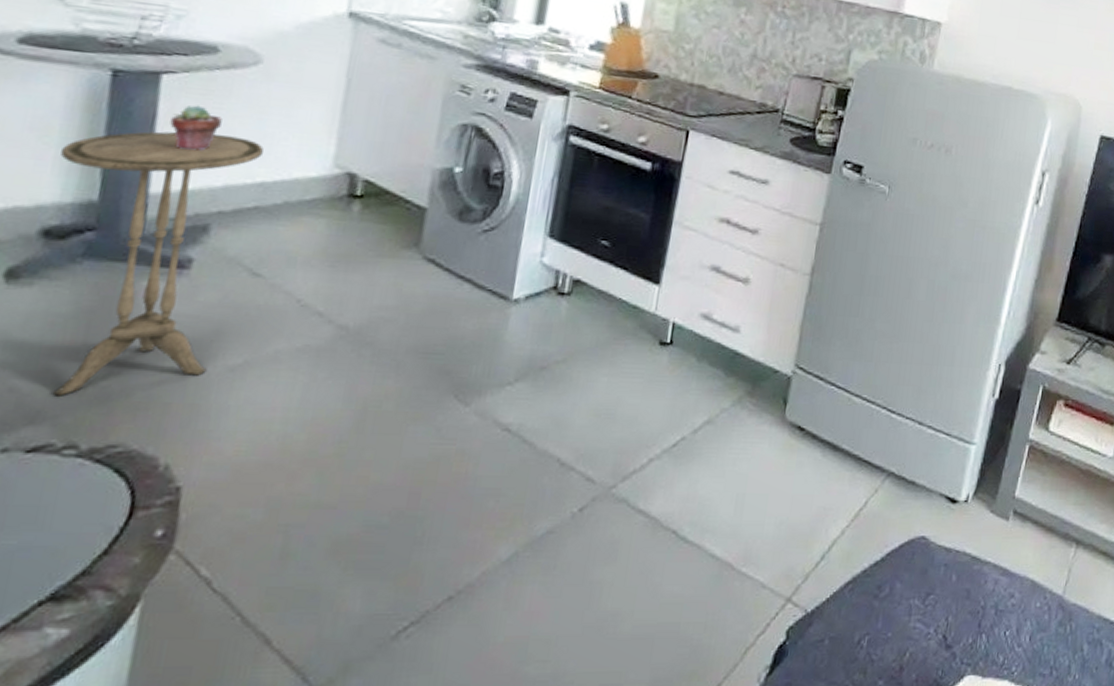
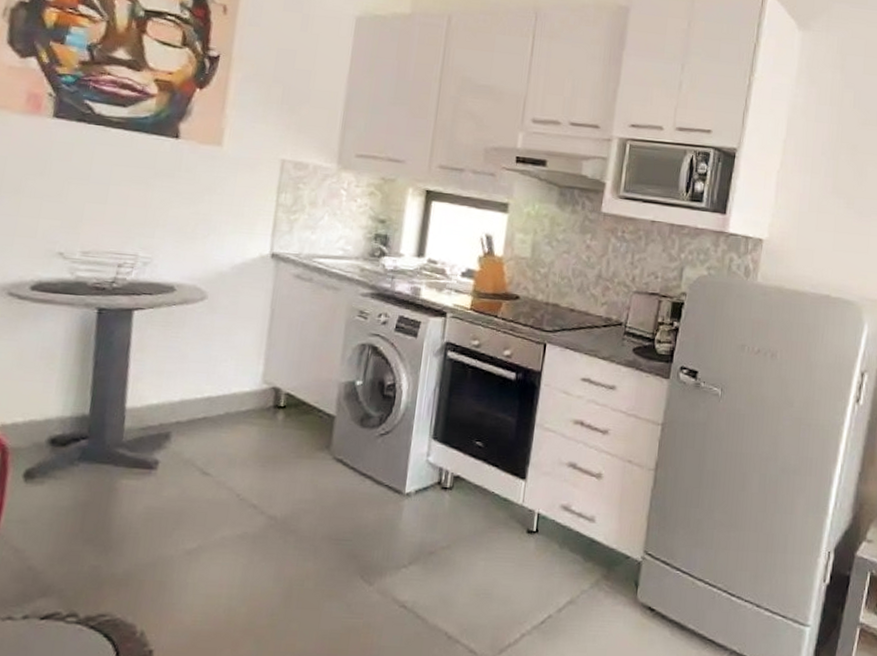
side table: present [52,131,264,397] -> none [59,357,209,574]
potted succulent: present [169,105,222,151] -> none [140,335,178,372]

